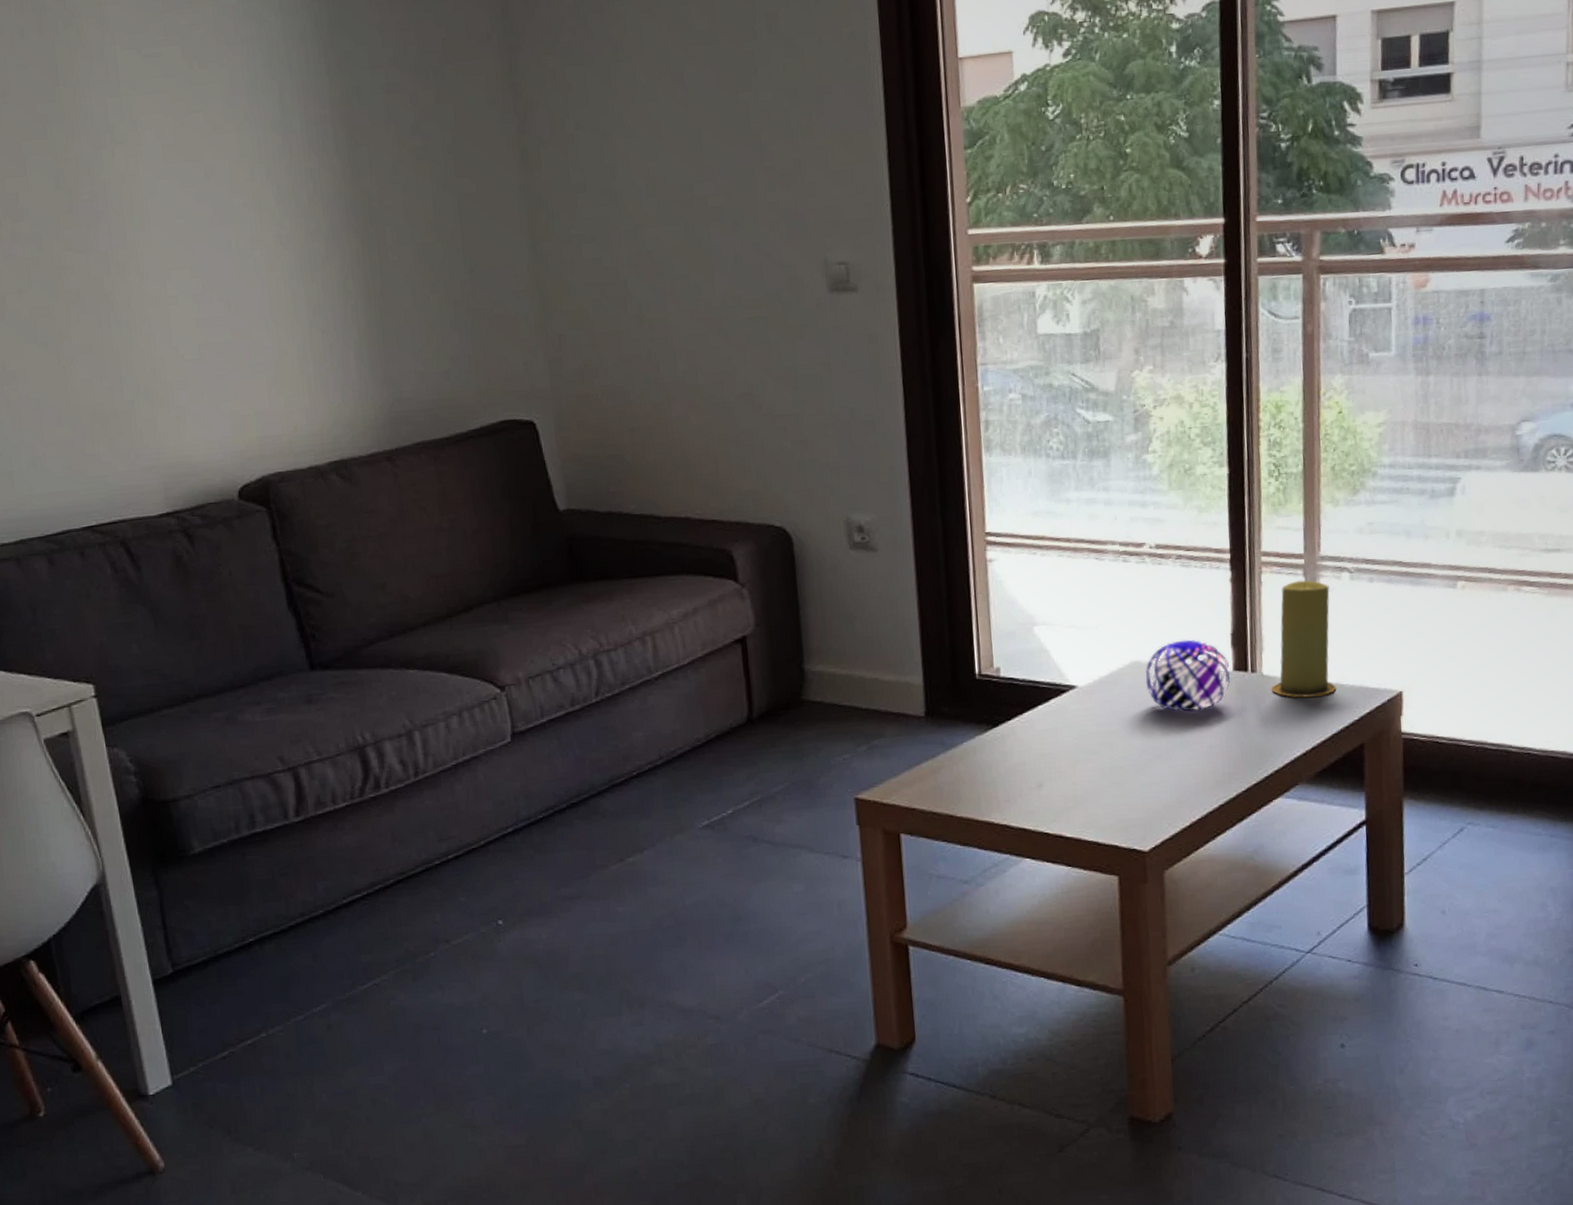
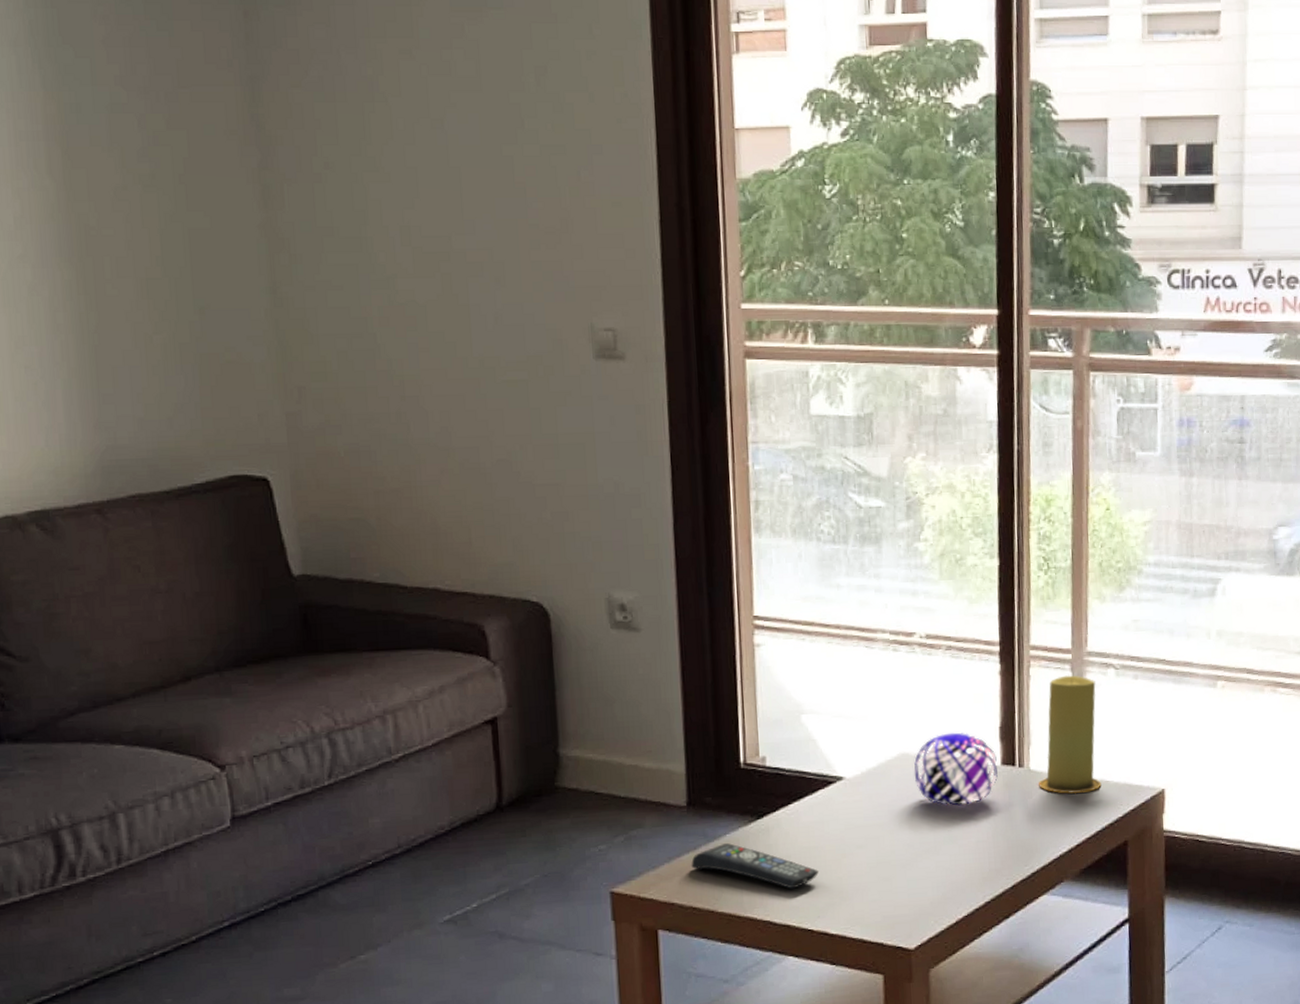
remote control: none [930,751,1053,794] -> present [691,843,819,889]

